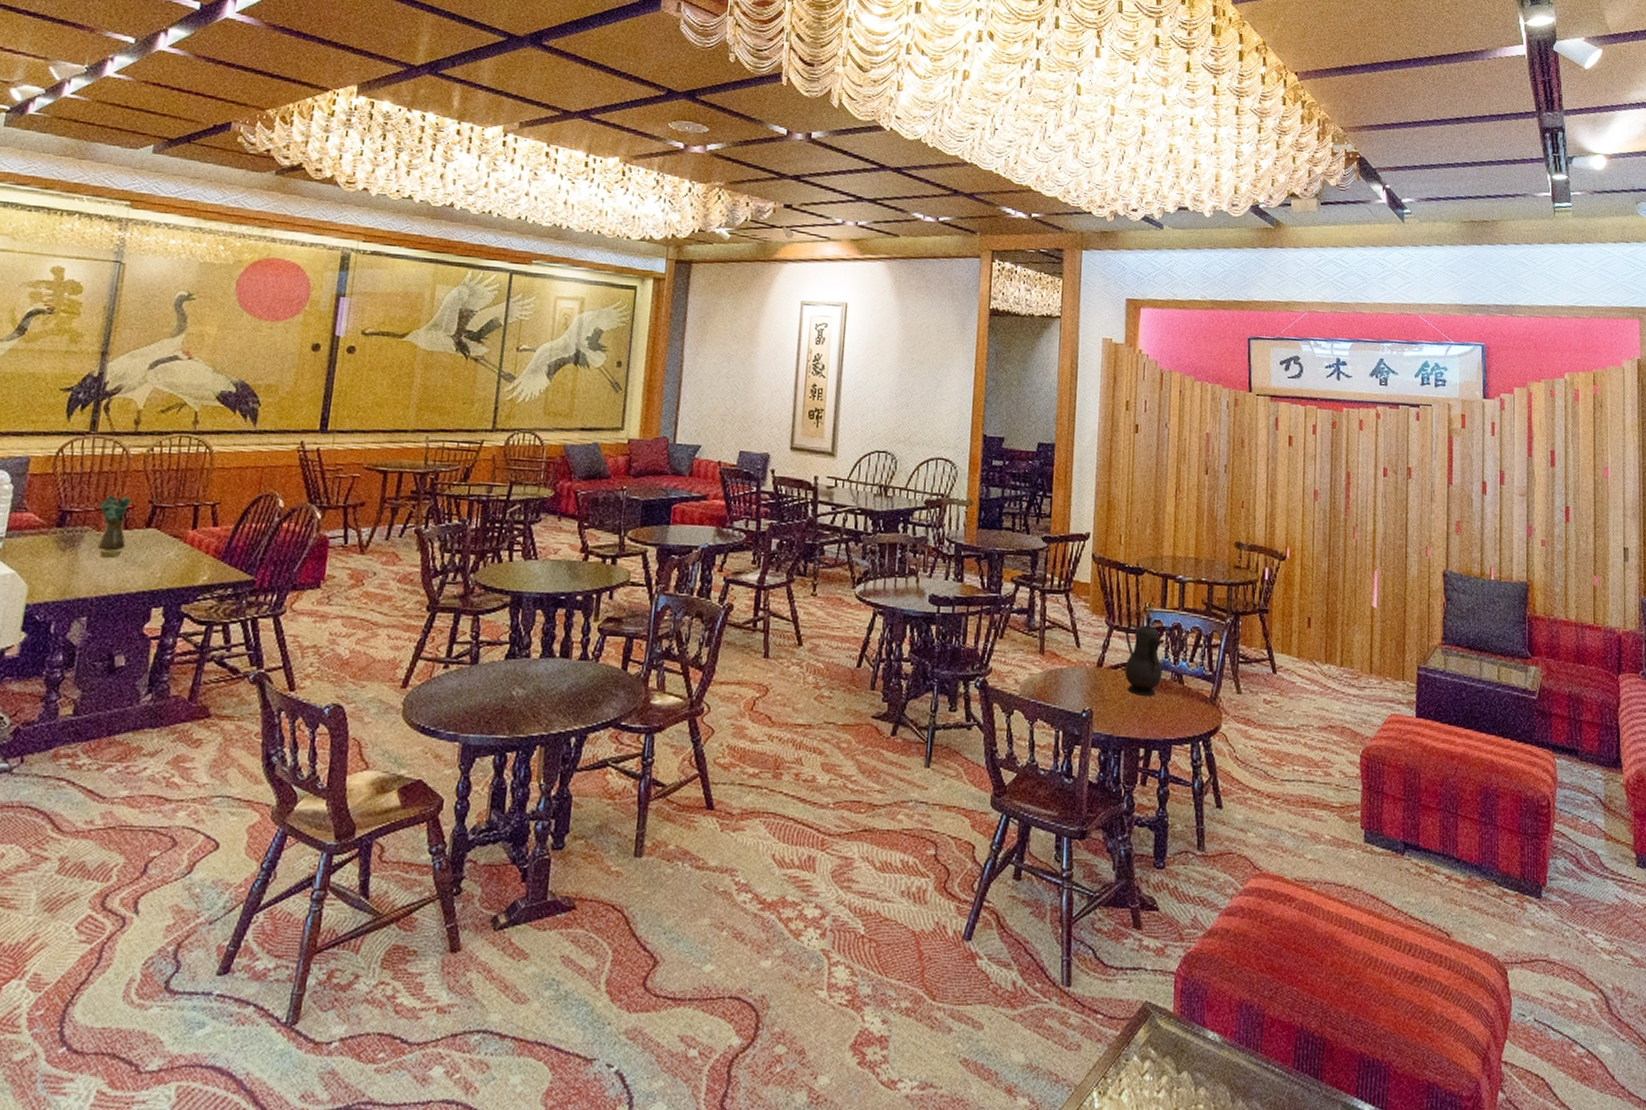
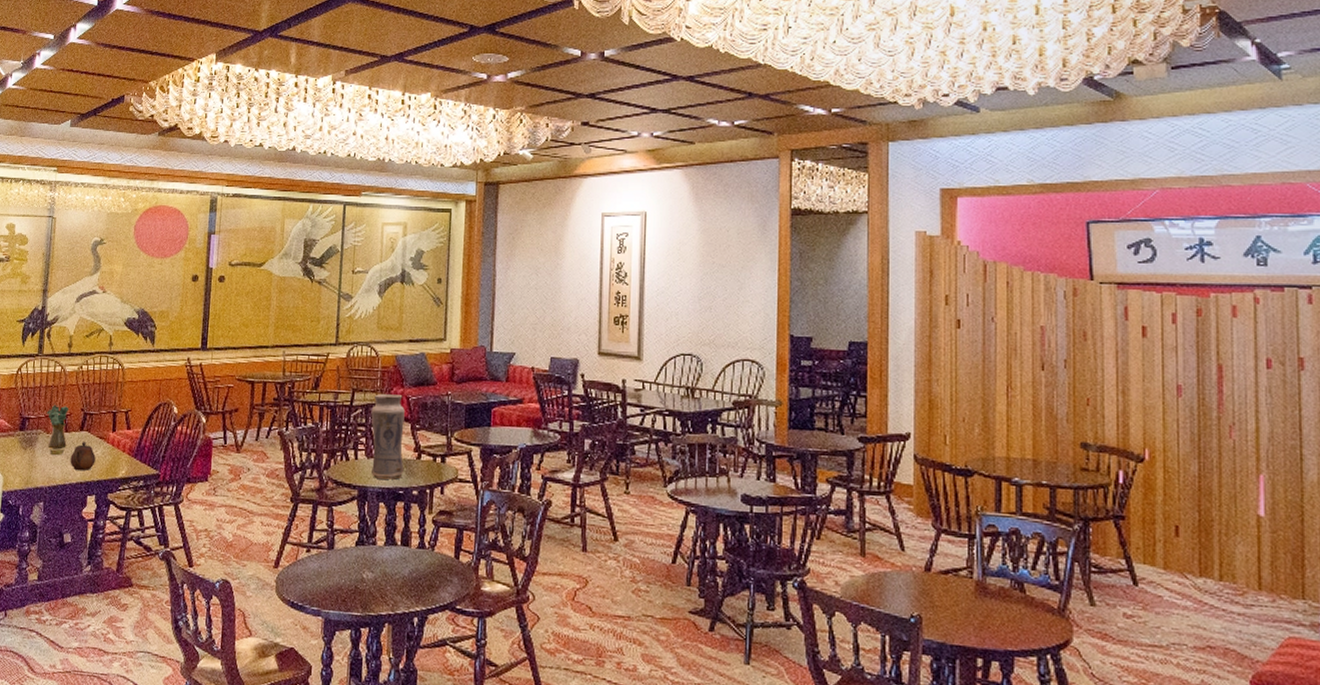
teapot: none [129,541,167,577] -> present [70,442,96,471]
vase: none [528,487,572,585] -> present [371,394,405,480]
coffeepot: present [1124,616,1165,696] -> none [955,520,1002,604]

